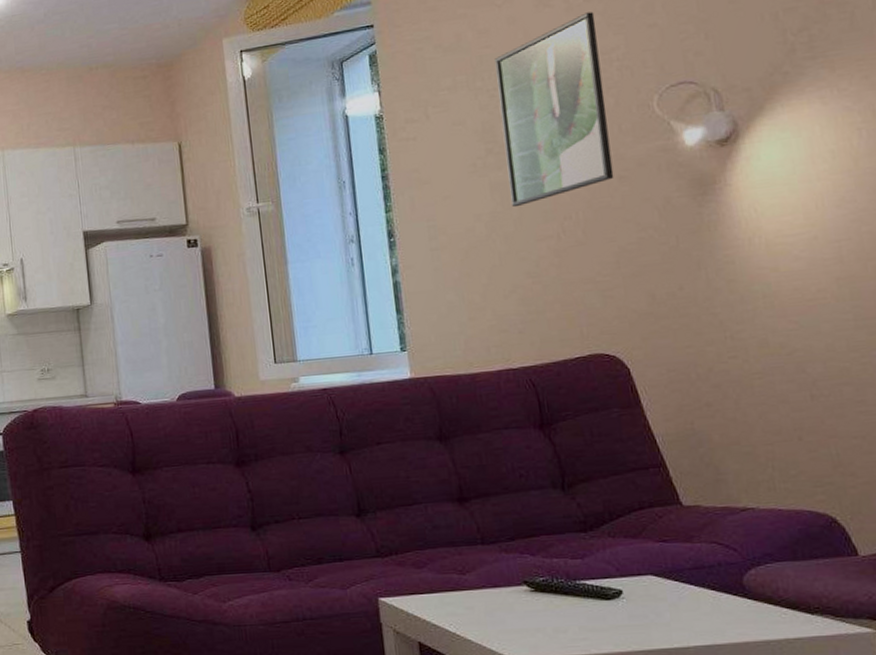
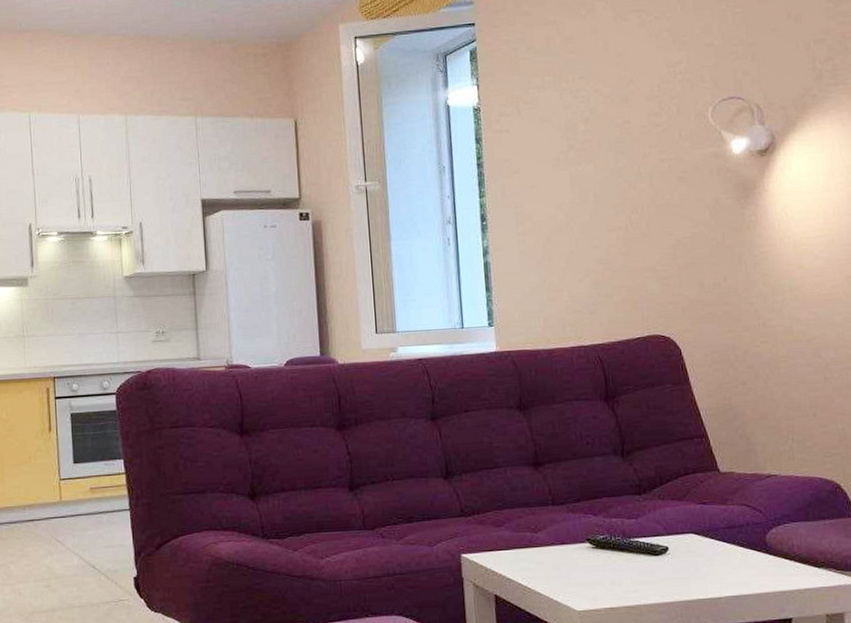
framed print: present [494,12,614,208] -> none [578,28,674,200]

